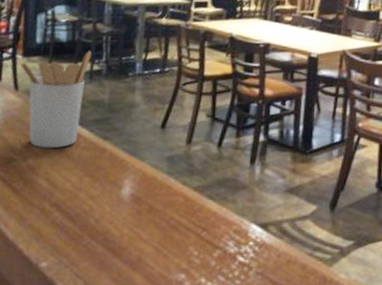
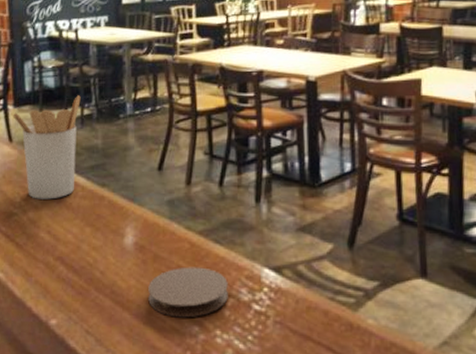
coaster: none [139,219,217,266] -> present [148,267,228,318]

